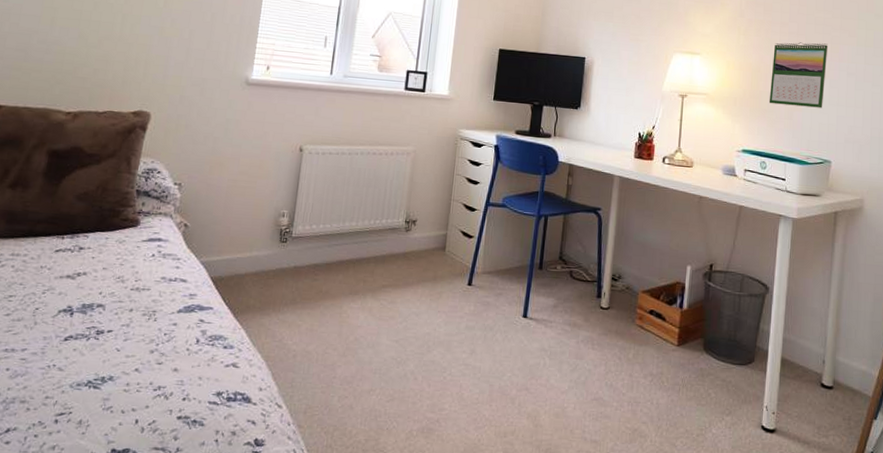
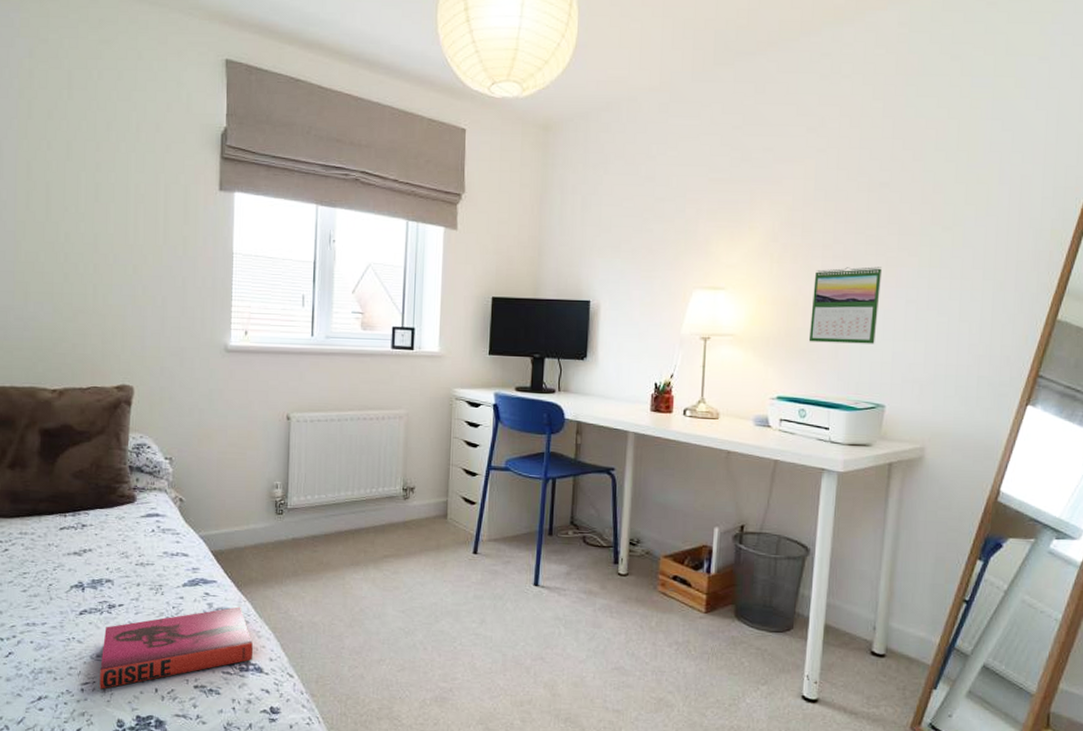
hardback book: none [75,334,243,421] -> present [100,606,253,689]

